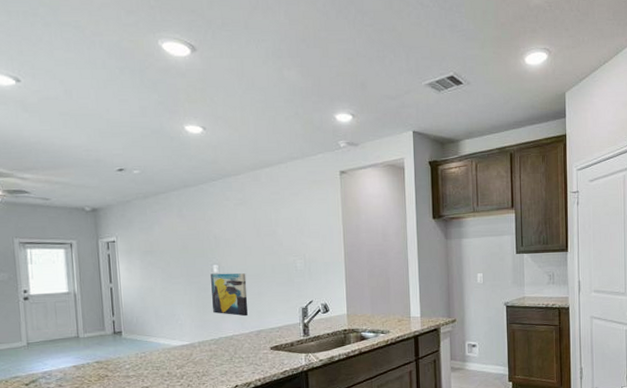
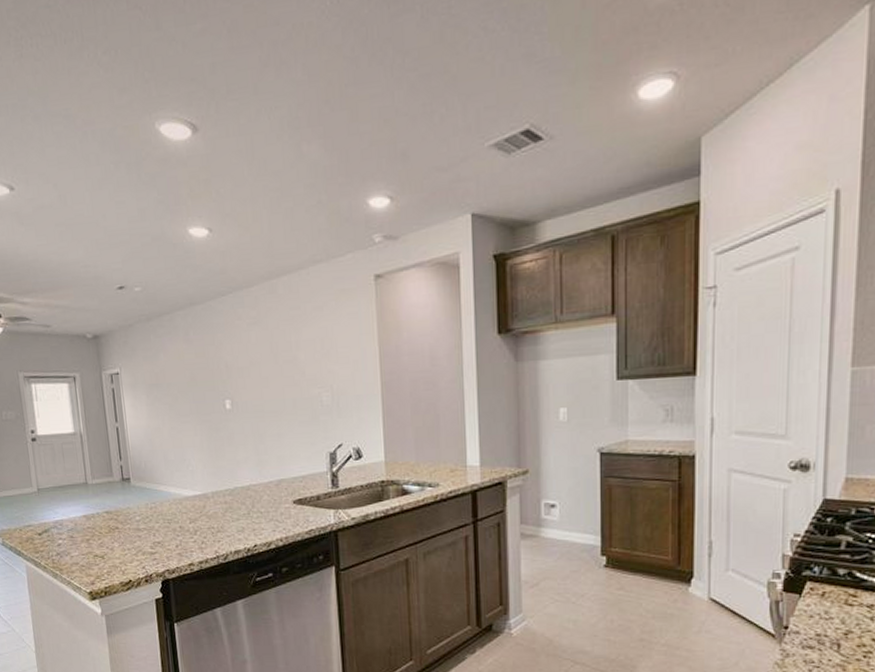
wall art: present [211,273,248,317] -> none [223,409,266,463]

